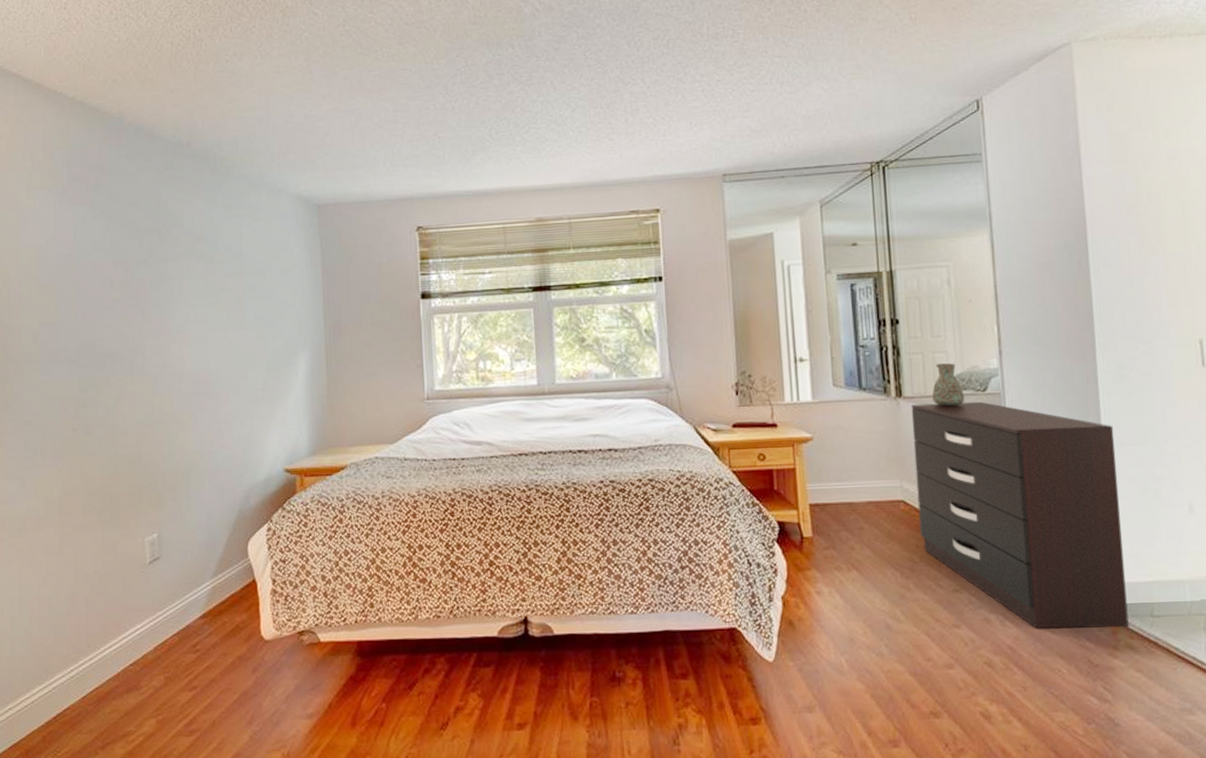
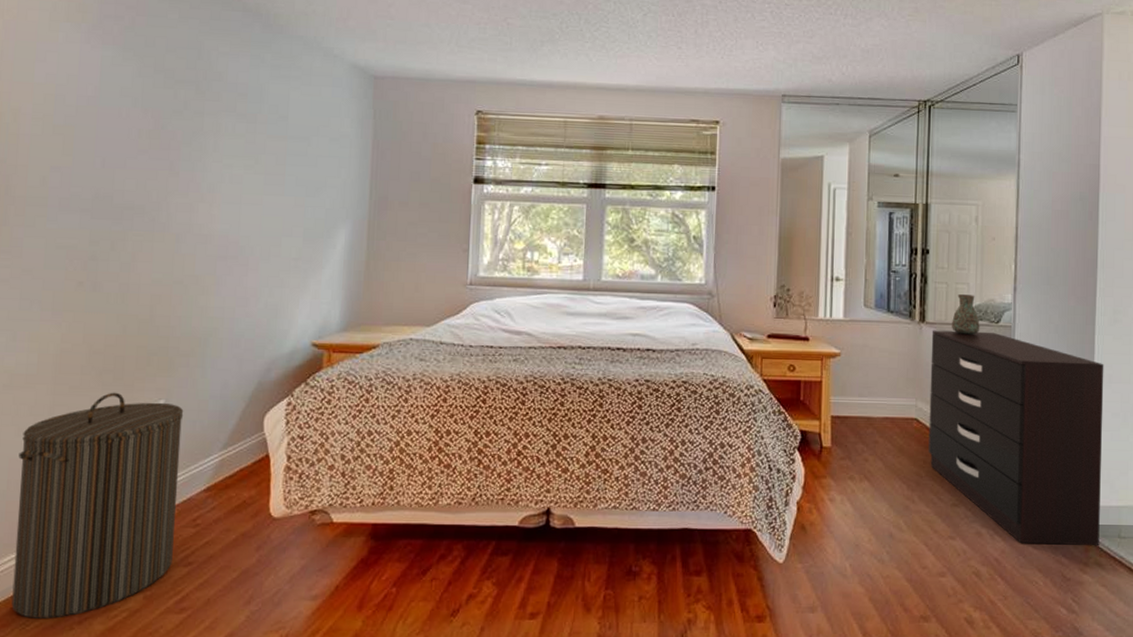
laundry hamper: none [37,529,178,745] -> present [11,392,184,618]

